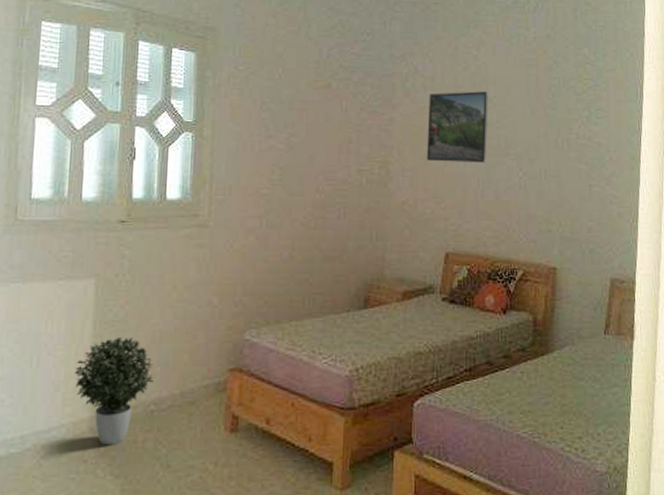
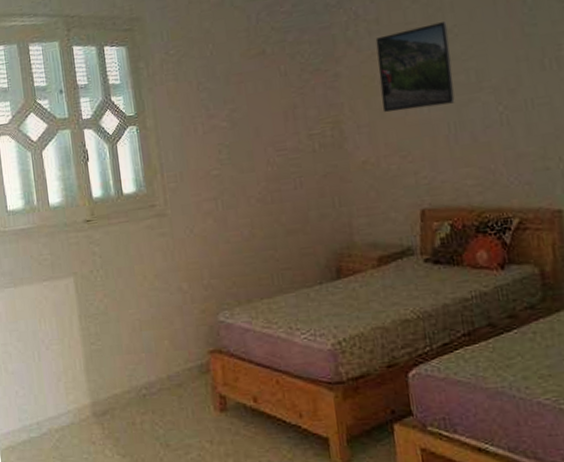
potted plant: present [75,338,154,446] -> none [71,328,141,428]

